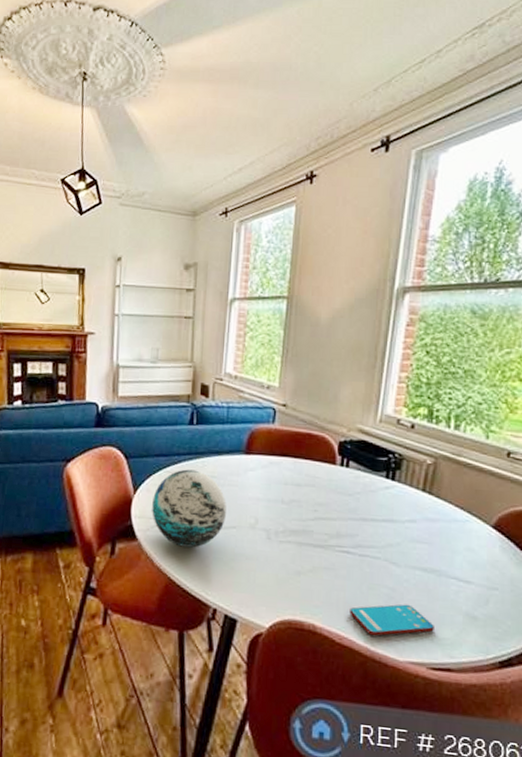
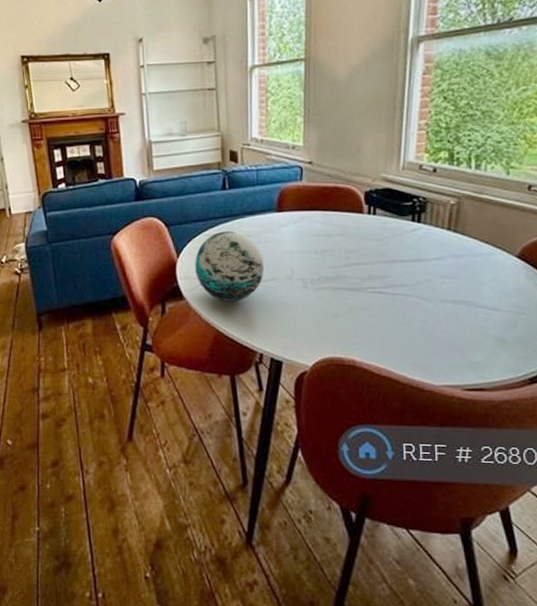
smartphone: present [349,604,434,636] -> none [386,334,466,365]

